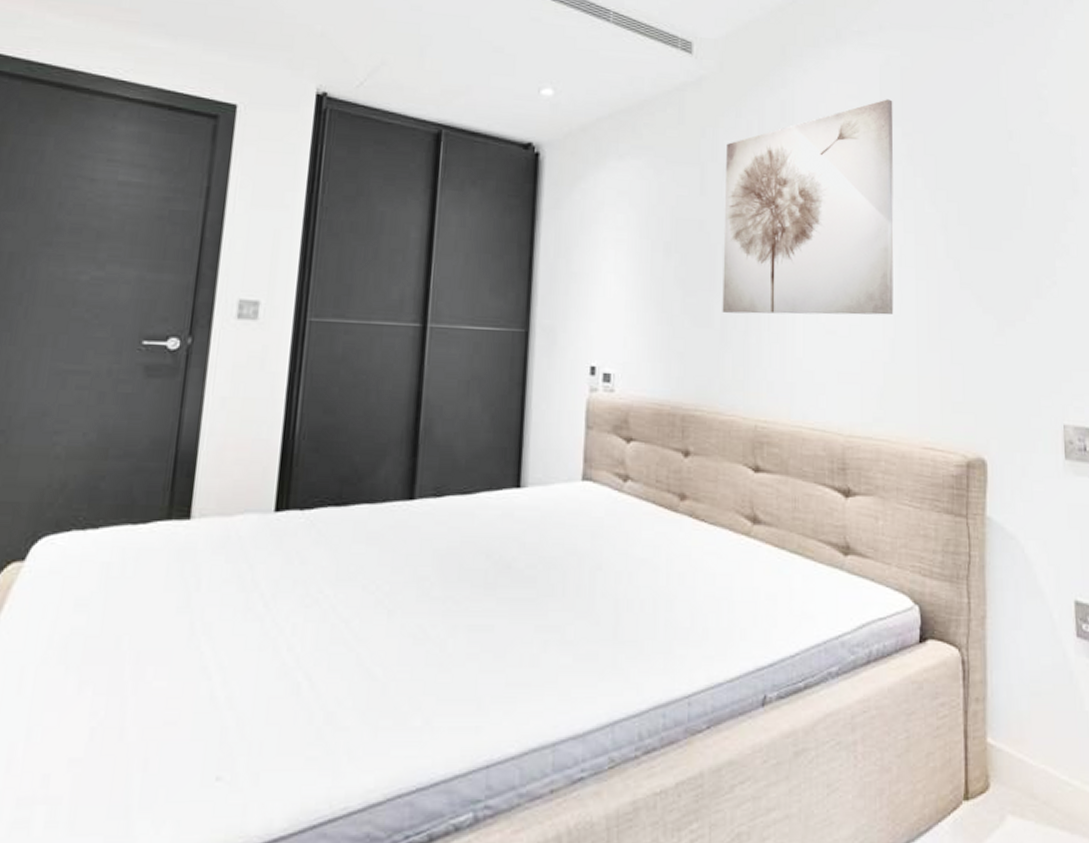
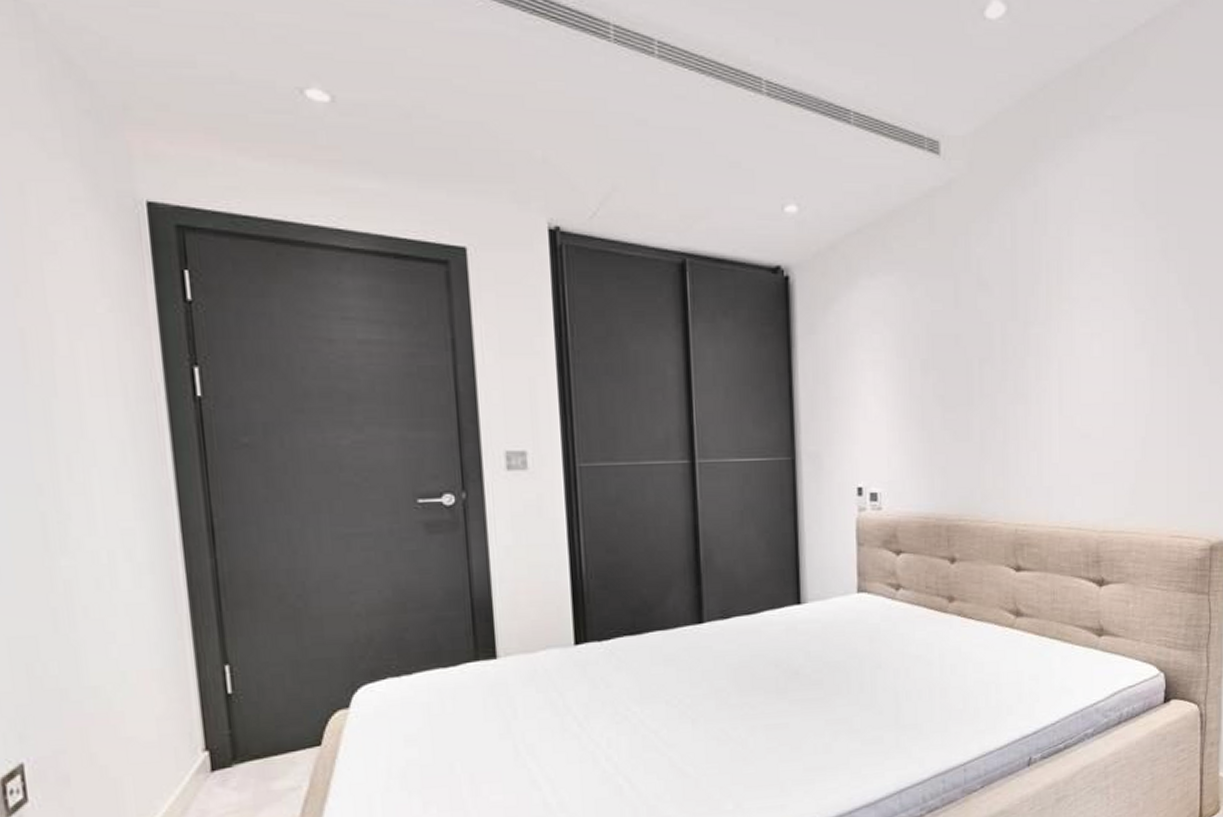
wall art: present [722,99,894,315] -> none [979,191,1148,425]

